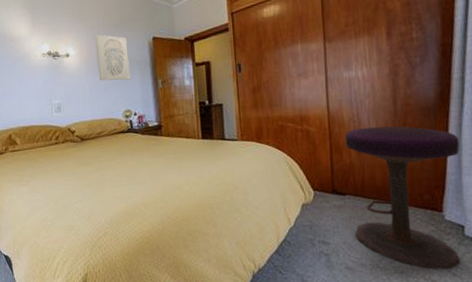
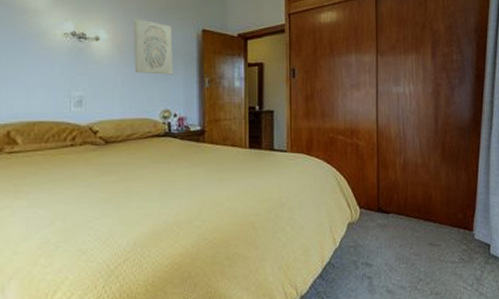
stool: present [344,126,460,269] -> none [391,144,488,289]

